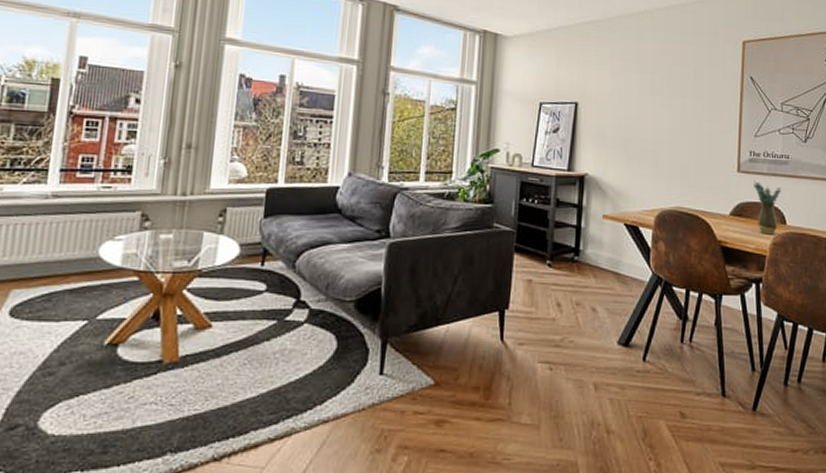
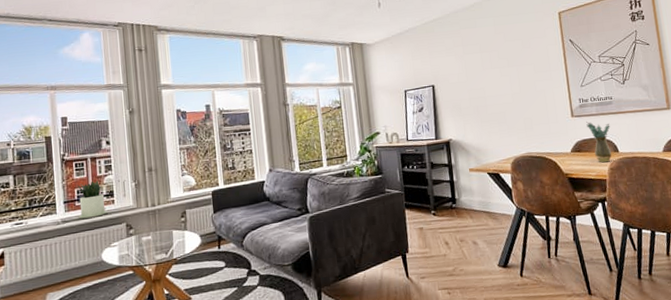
planter: none [76,147,120,198] -> present [77,180,108,219]

